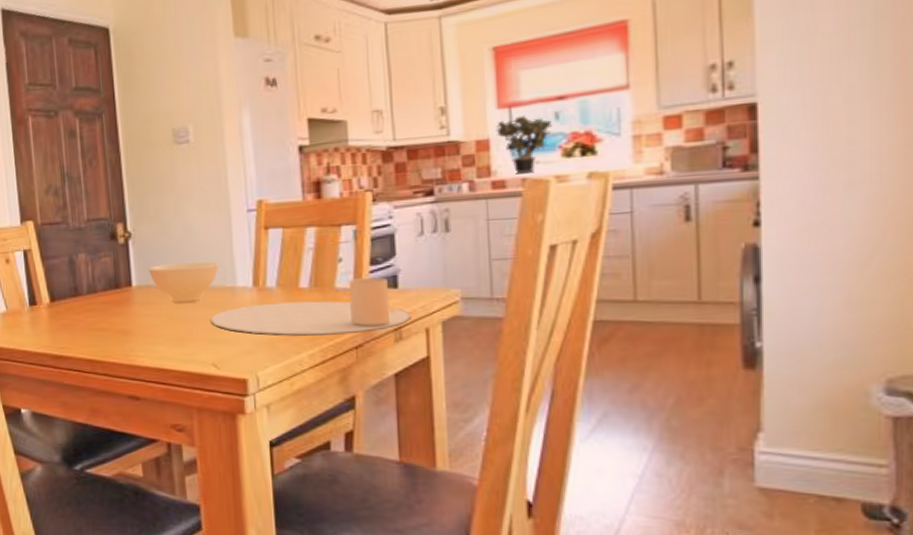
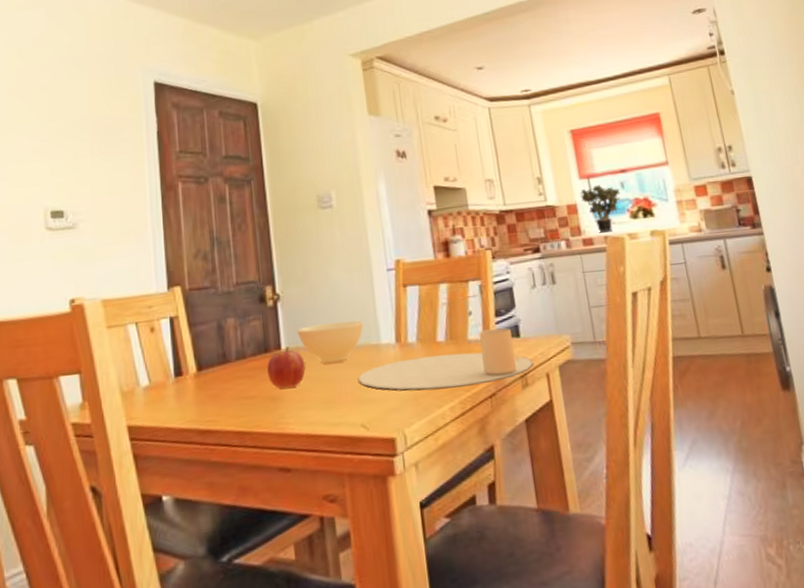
fruit: none [118,284,156,325] -> present [267,347,306,390]

